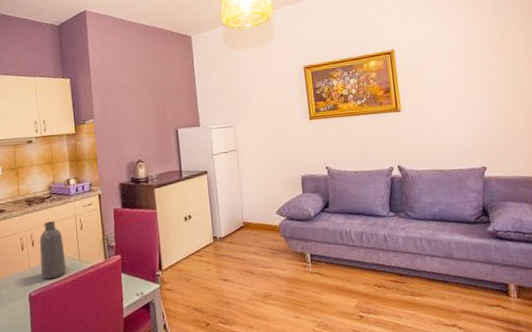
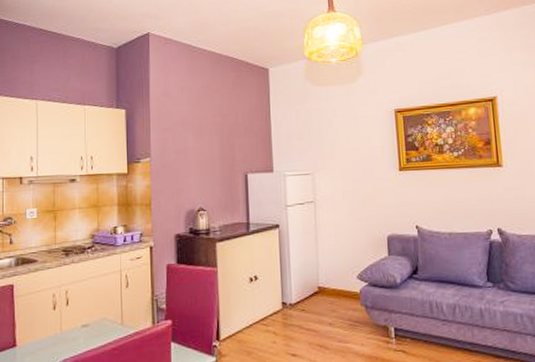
vase: present [39,221,67,280] -> none [75,276,106,347]

